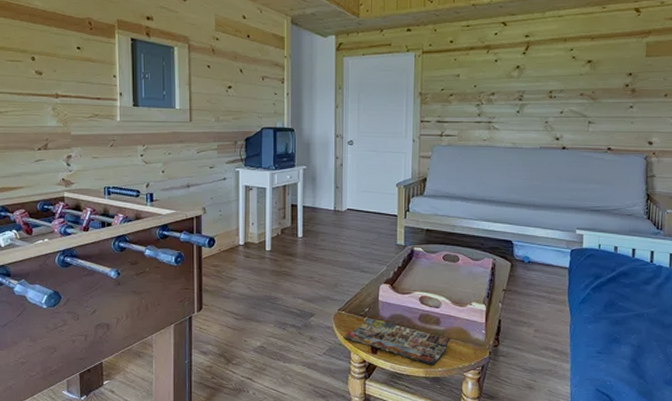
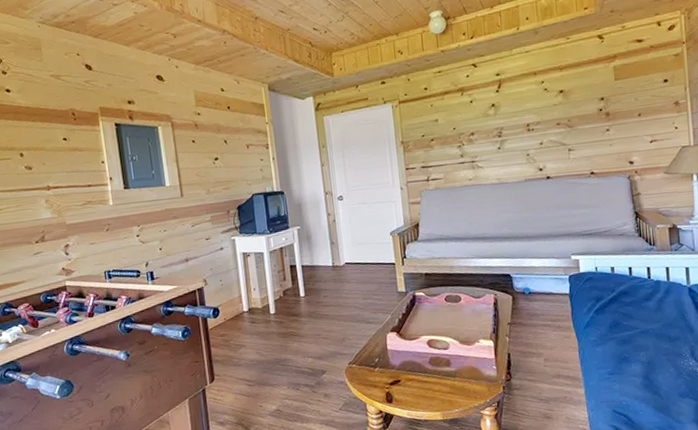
magazine: present [344,318,451,366] -> none [358,368,463,408]

